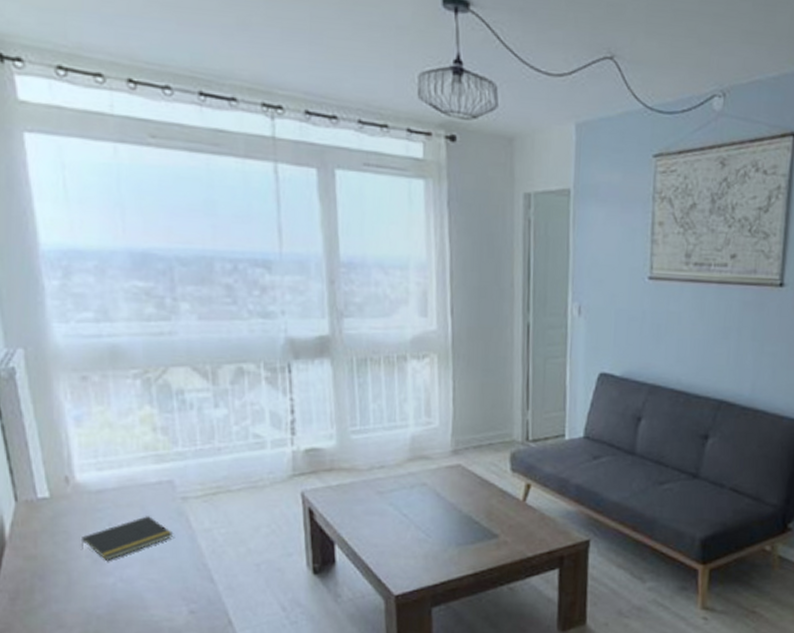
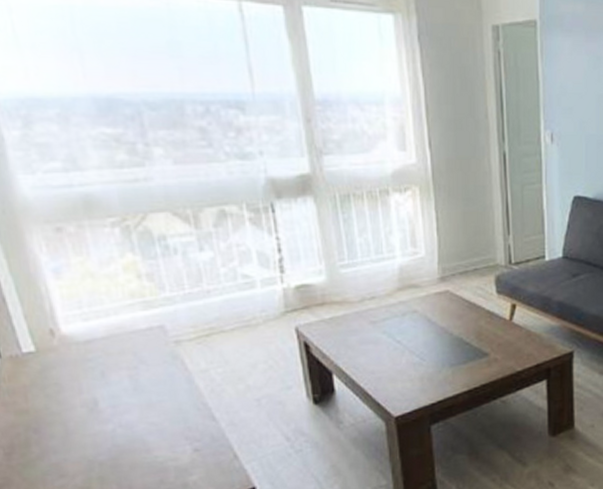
notepad: present [80,516,173,560] -> none [73,362,169,408]

